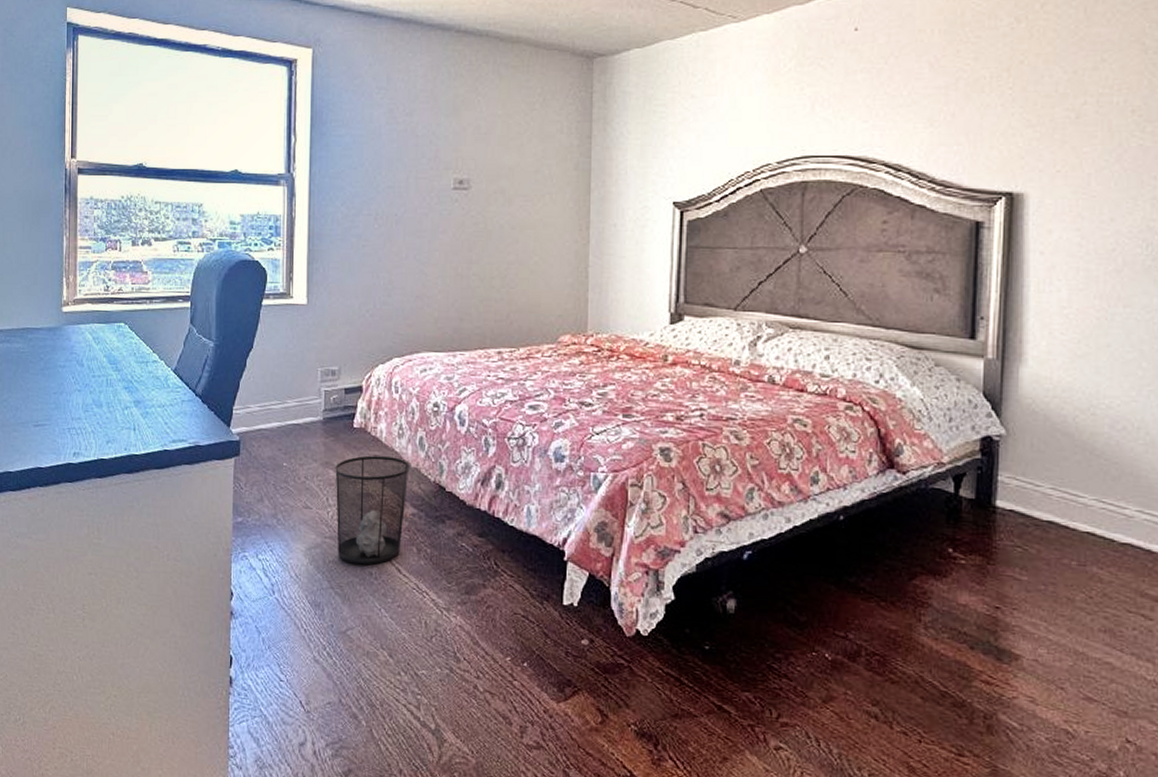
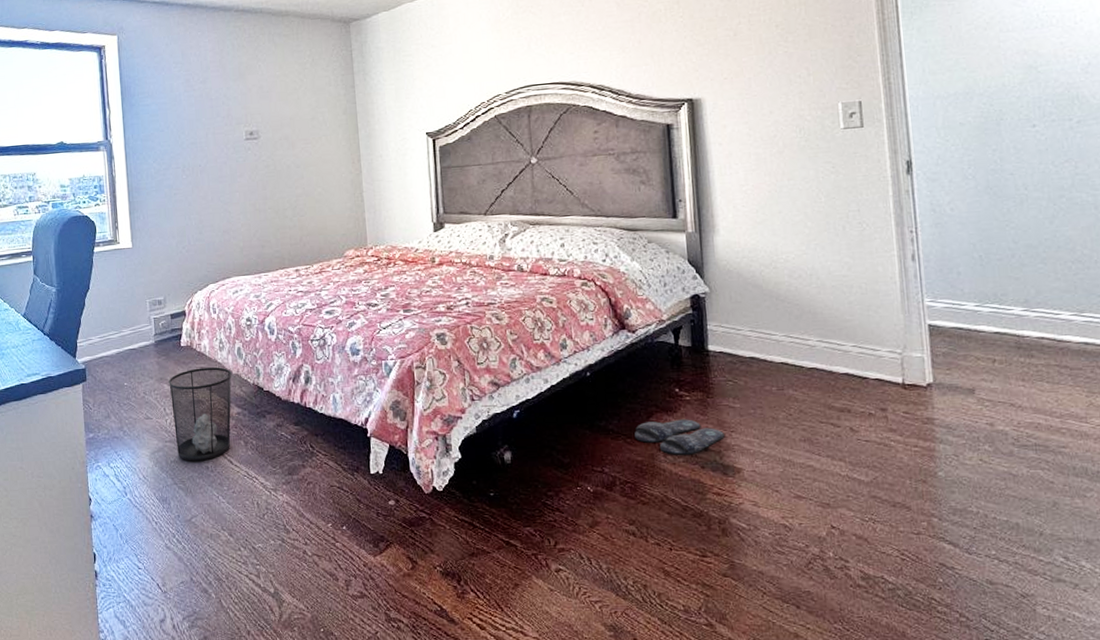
slippers: none [891,584,1004,631] -> present [634,419,724,455]

